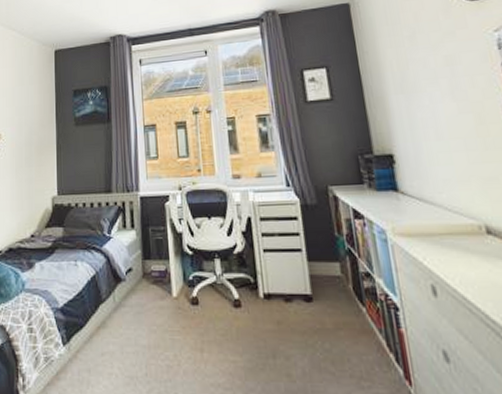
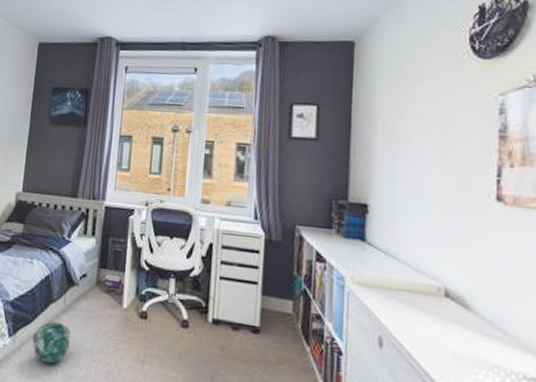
ball: none [87,322,126,368] -> present [32,321,71,364]

